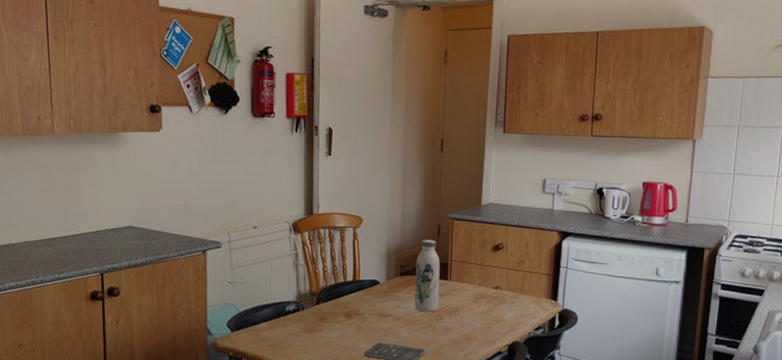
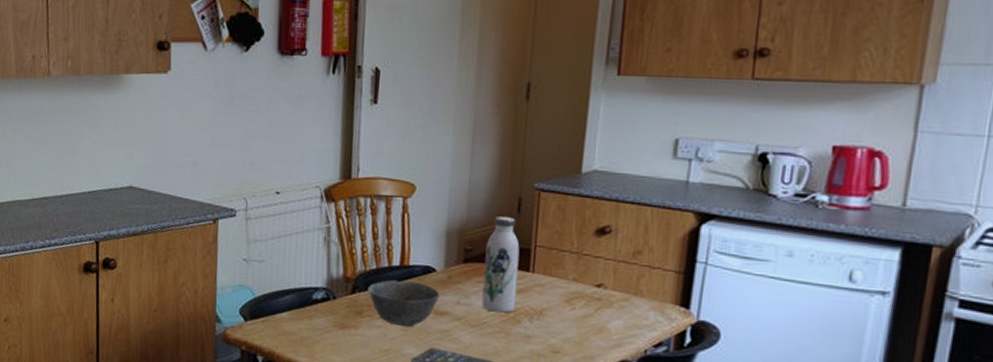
bowl: none [328,291,384,328] -> present [367,280,440,328]

